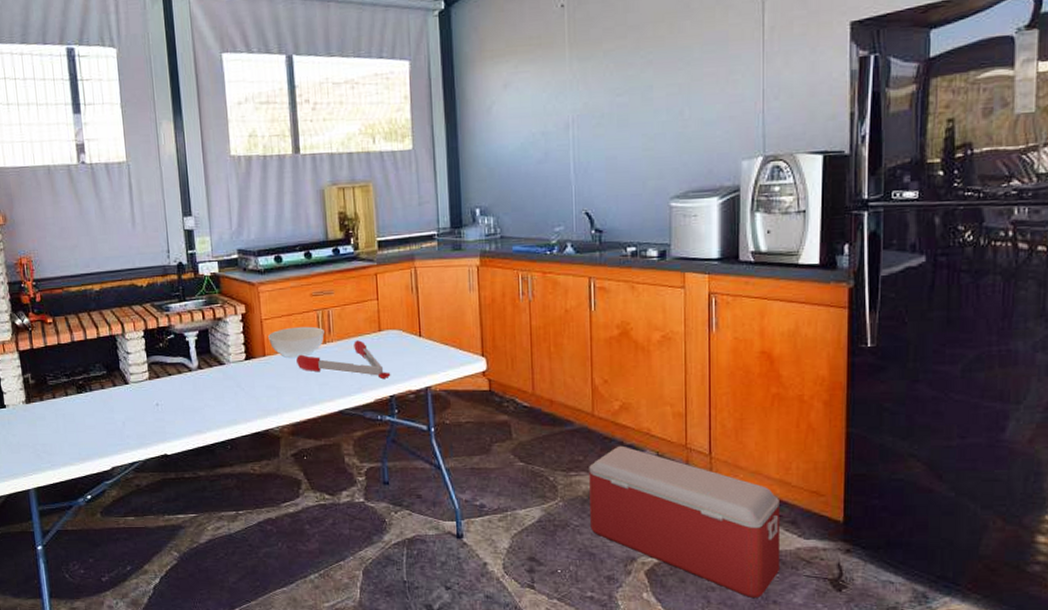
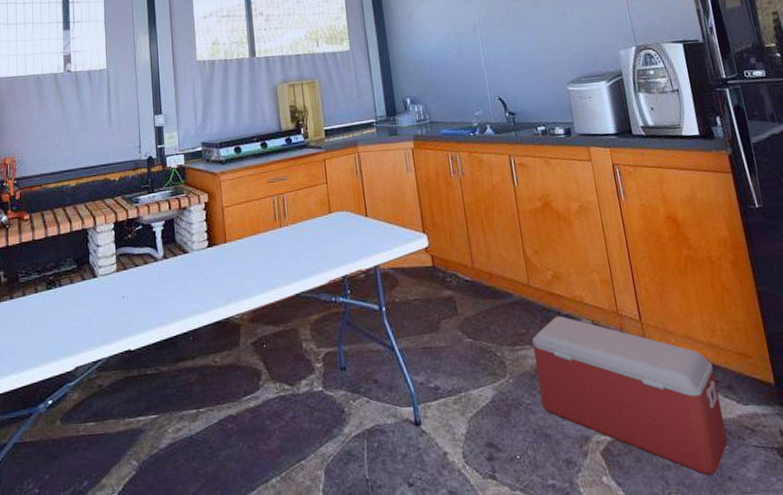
bowl: present [268,326,325,359] -> none [229,211,280,244]
tongs: present [296,340,391,378] -> none [255,223,342,259]

